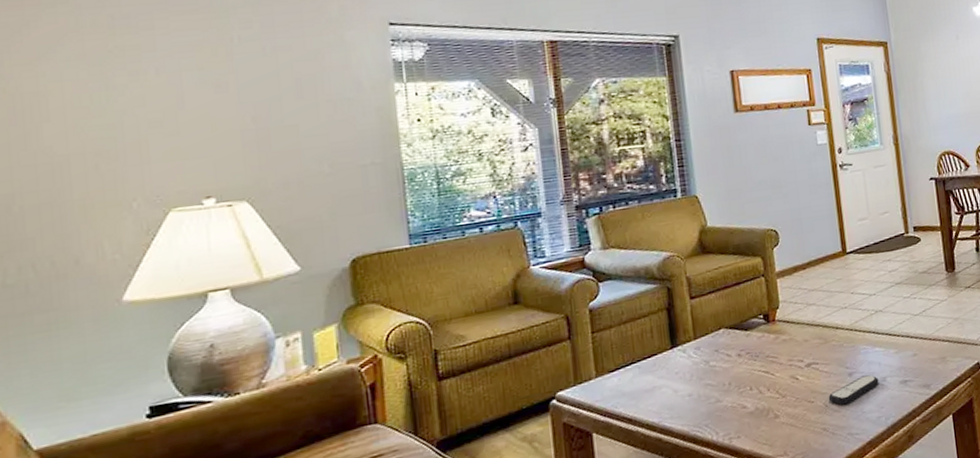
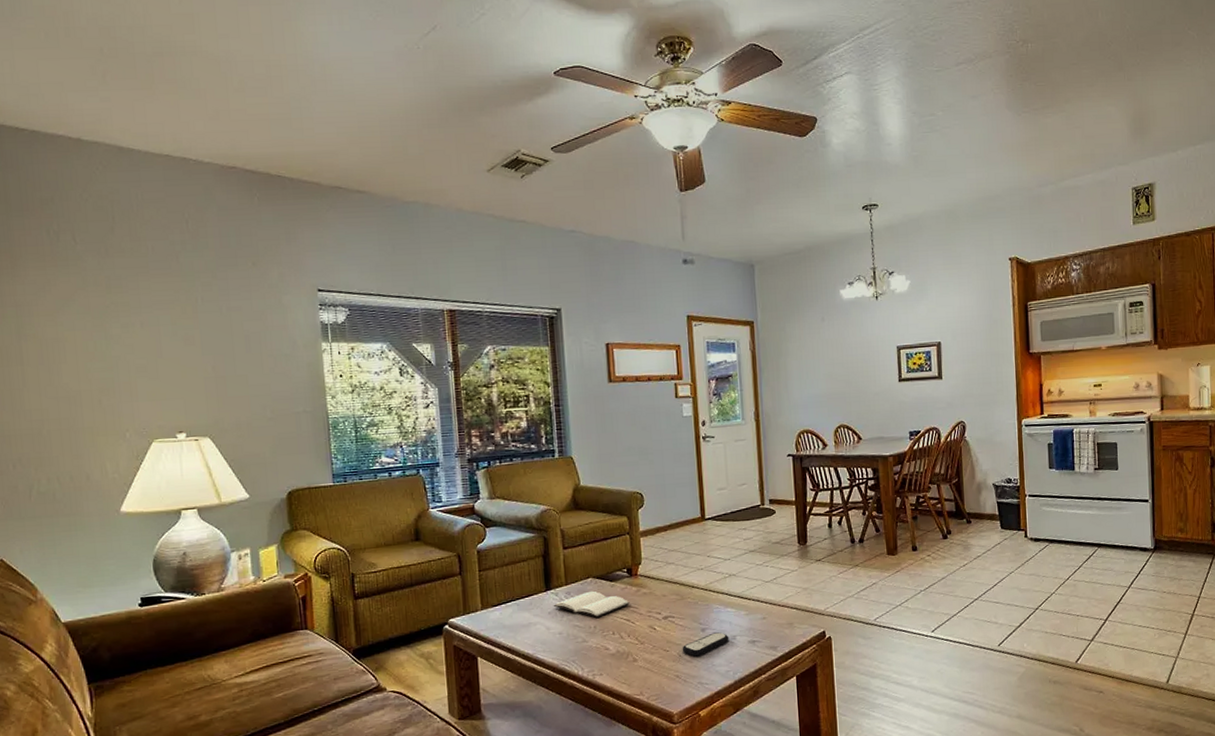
book: none [680,343,768,373] -> present [553,590,630,618]

